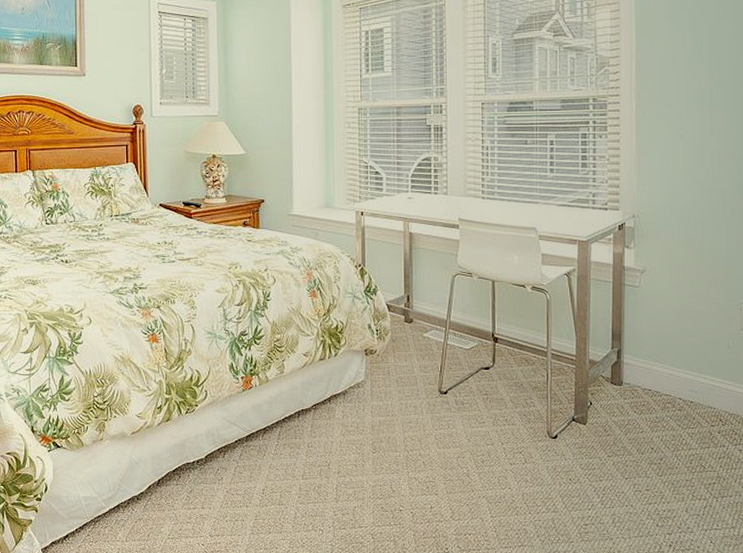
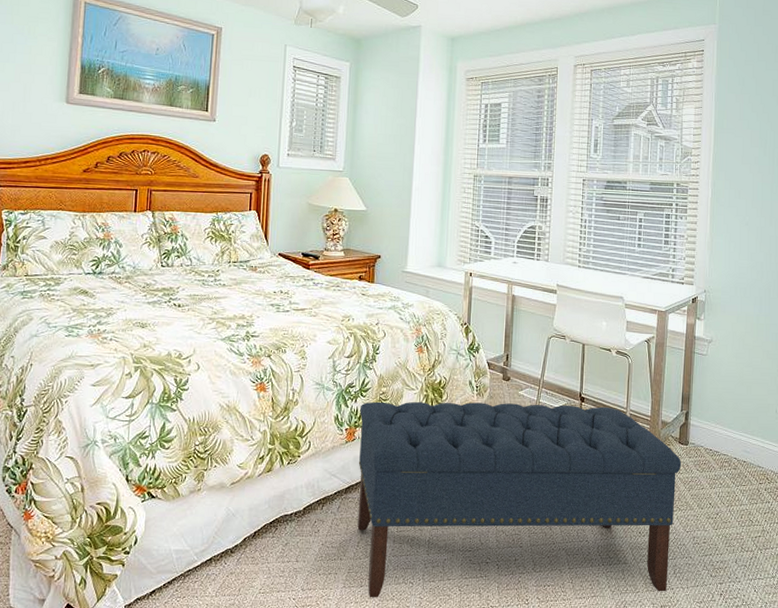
bench: none [254,346,616,545] -> present [357,401,682,598]

